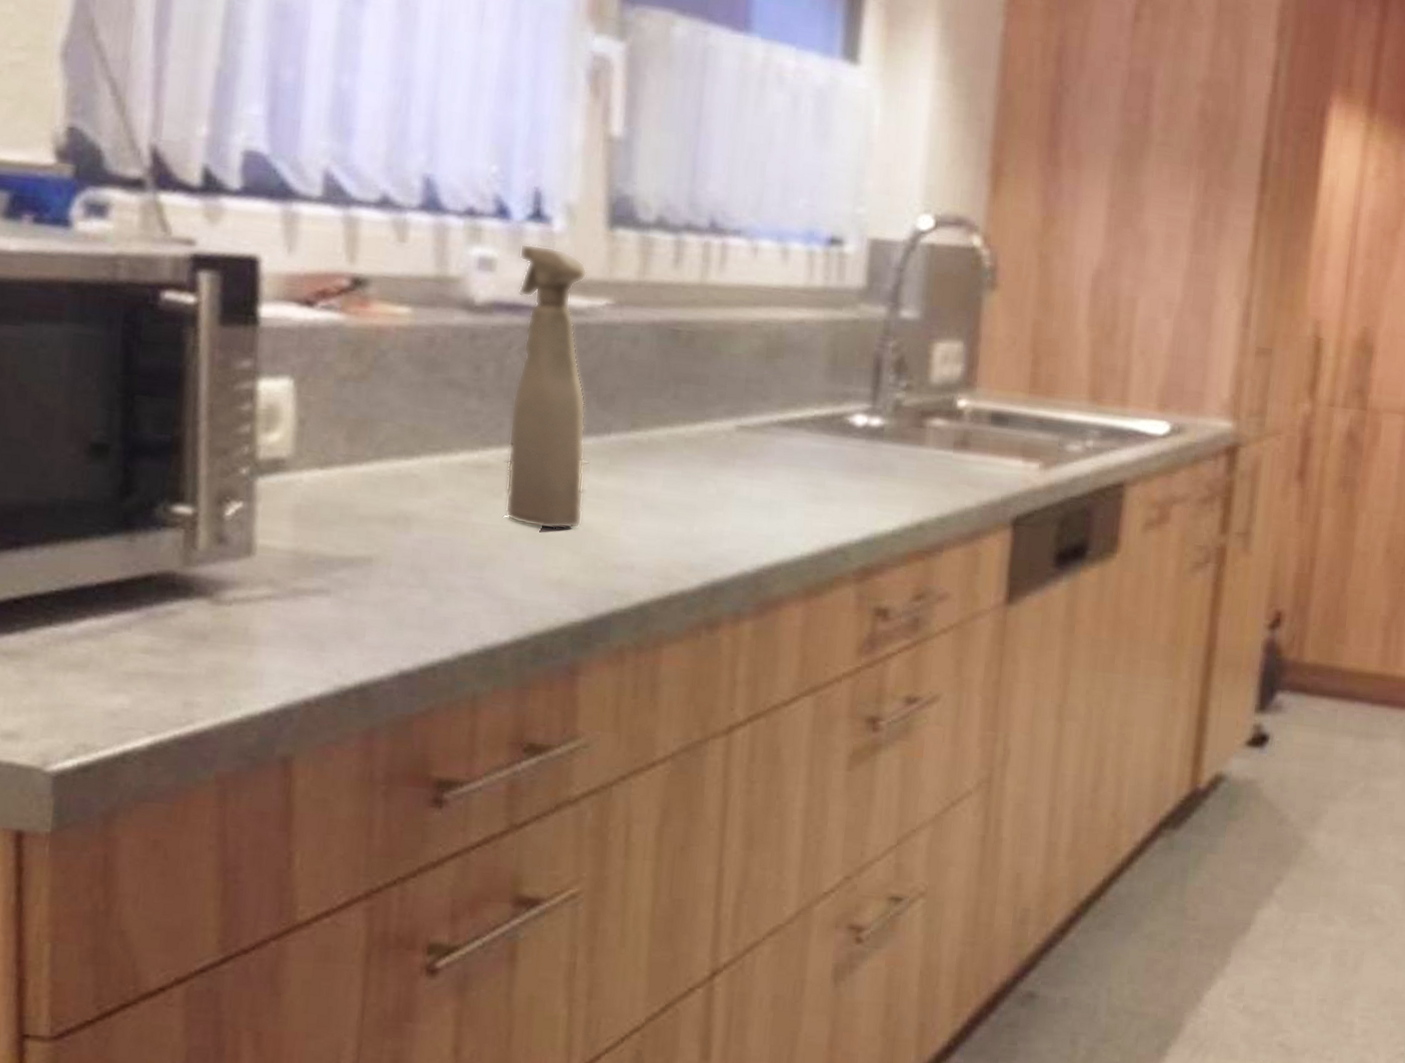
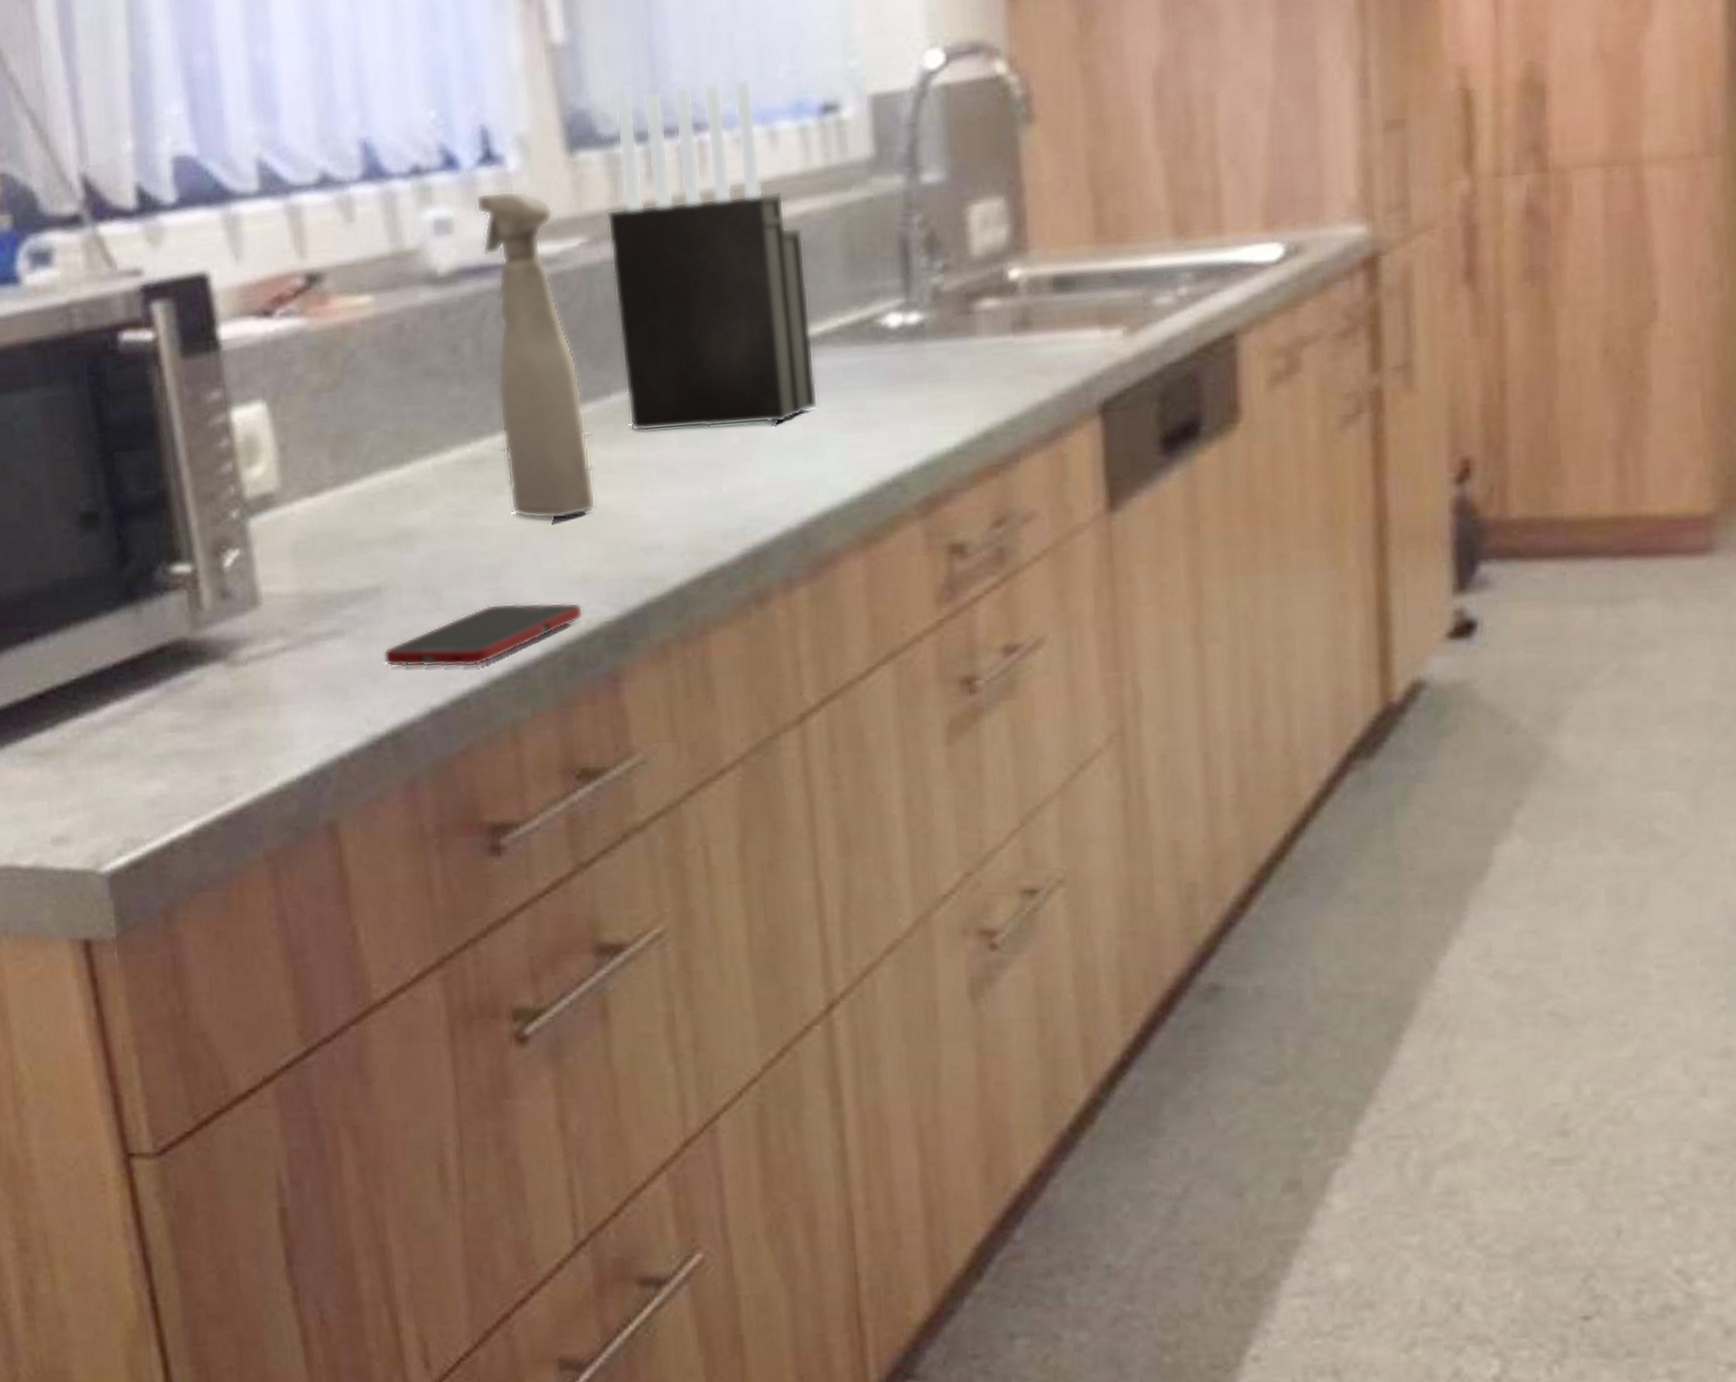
cell phone: none [363,590,555,641] -> present [383,602,584,668]
knife block: none [623,190,797,485] -> present [607,80,819,432]

